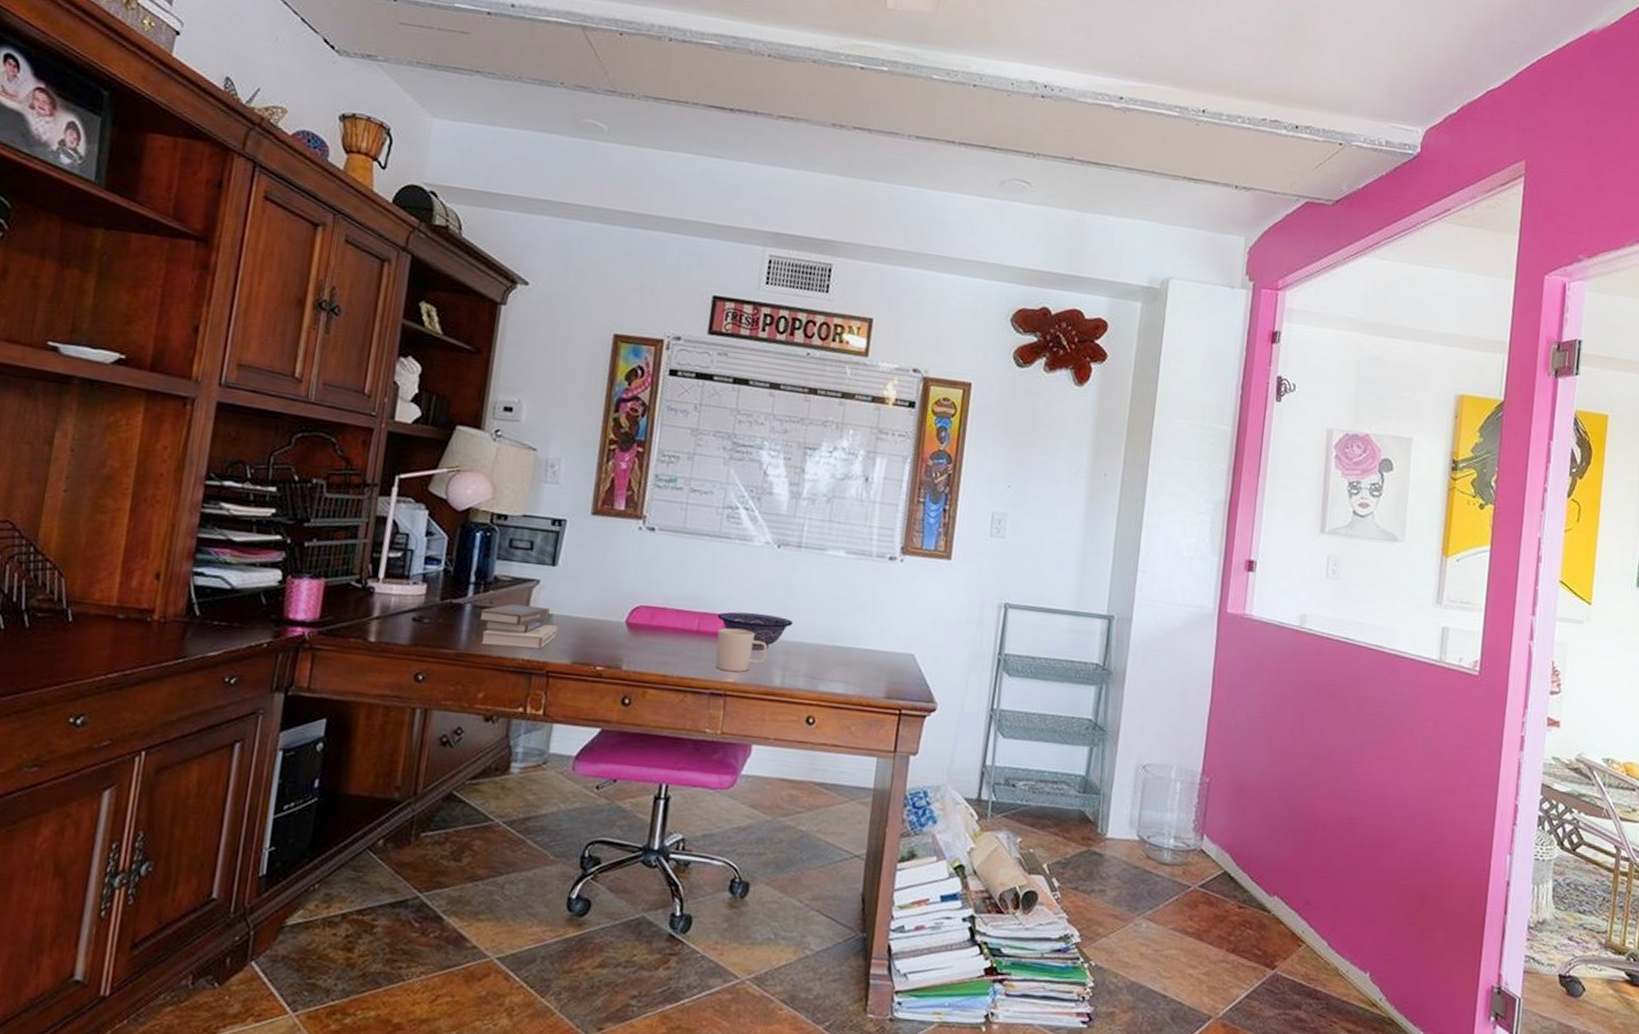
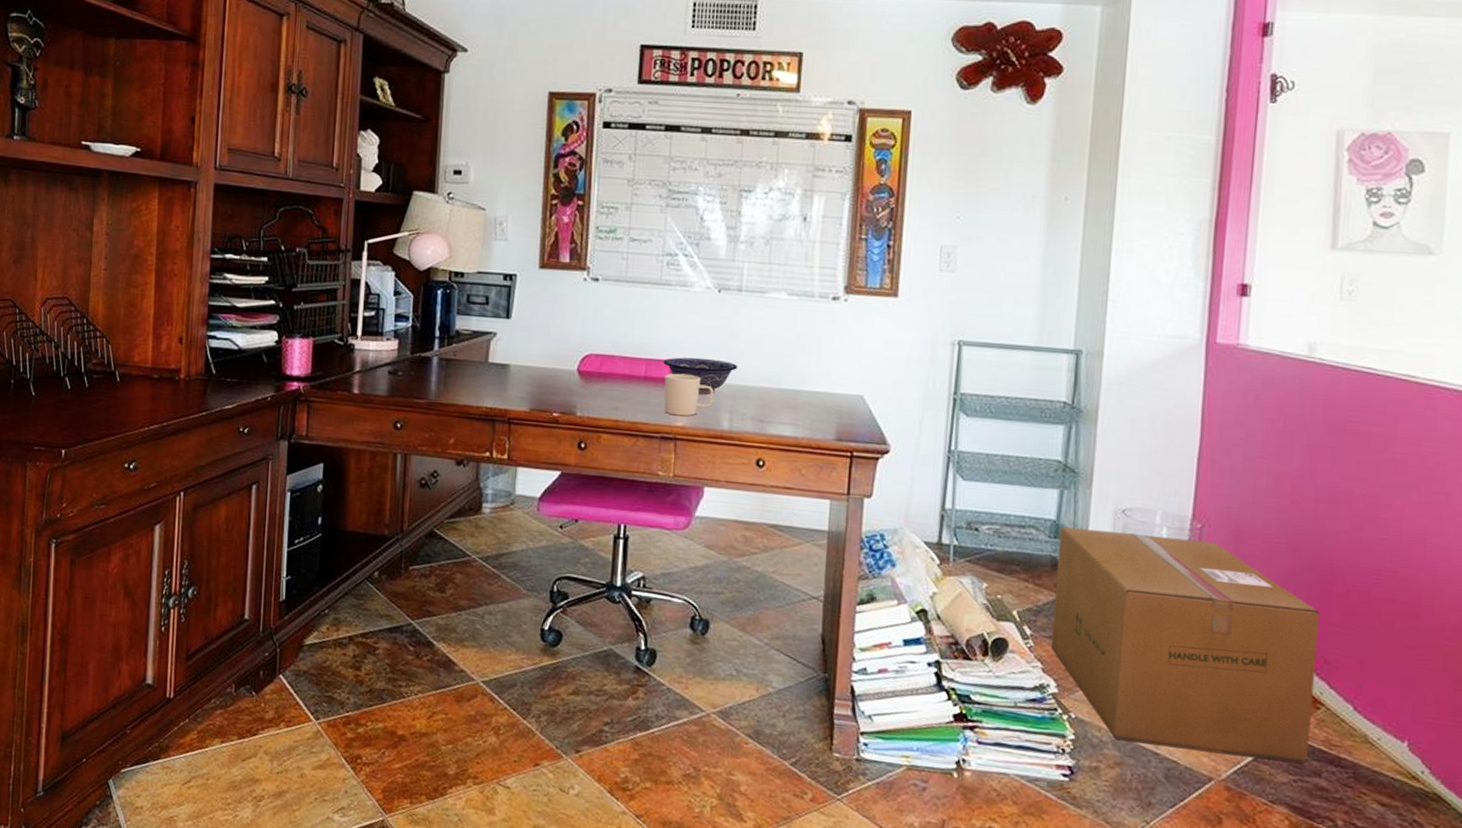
books: present [478,603,558,649] -> none [445,355,515,398]
box: none [1076,782,1303,999] -> present [1050,527,1320,765]

